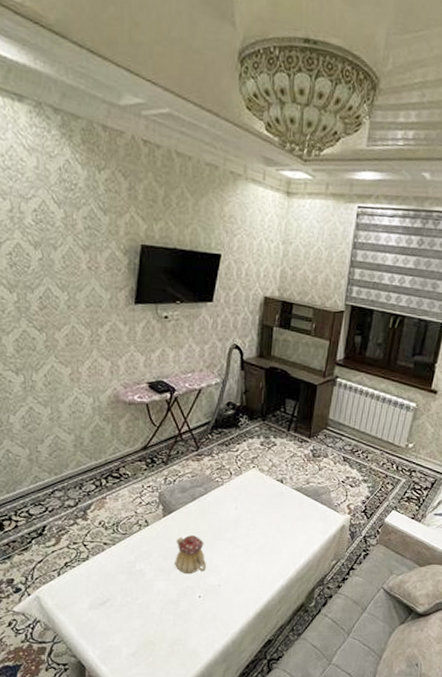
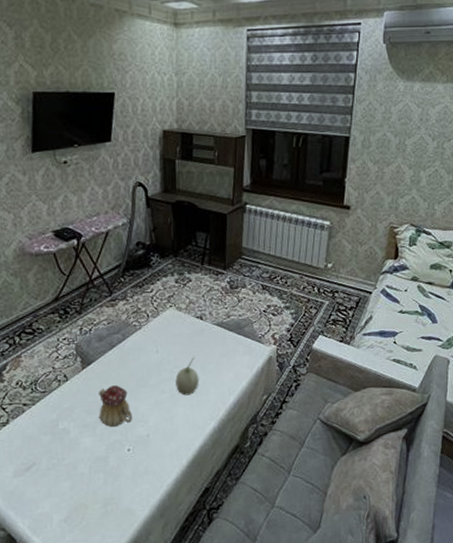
fruit: none [250,517,274,553] -> present [175,357,199,396]

